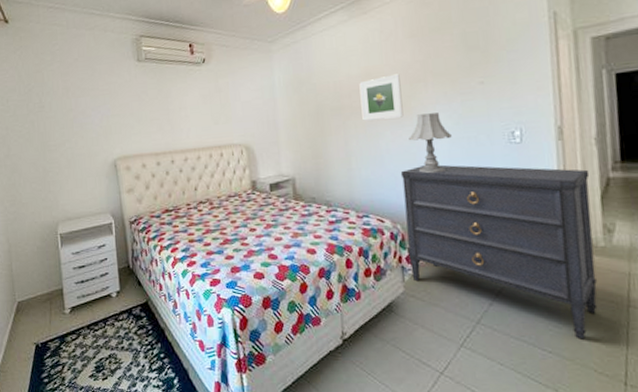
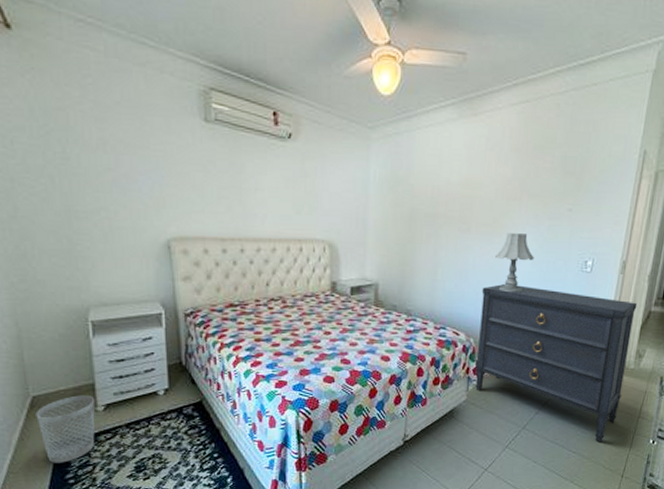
wastebasket: none [20,299,64,363] -> present [36,395,96,463]
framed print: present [359,74,404,121] -> none [455,188,498,234]

